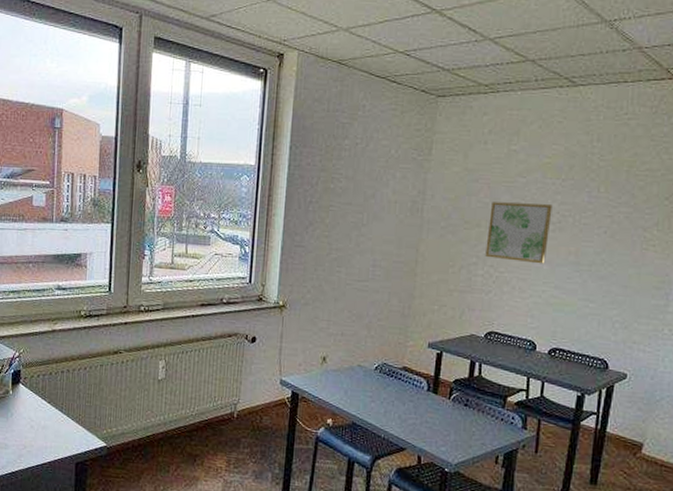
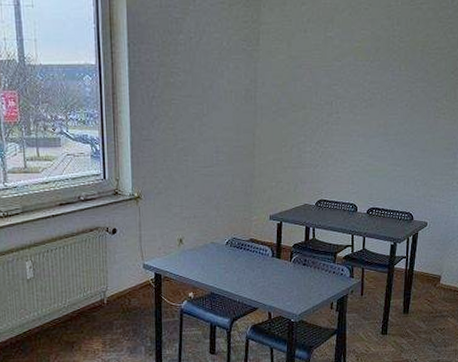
wall art: present [485,202,553,264] -> none [312,84,364,137]

